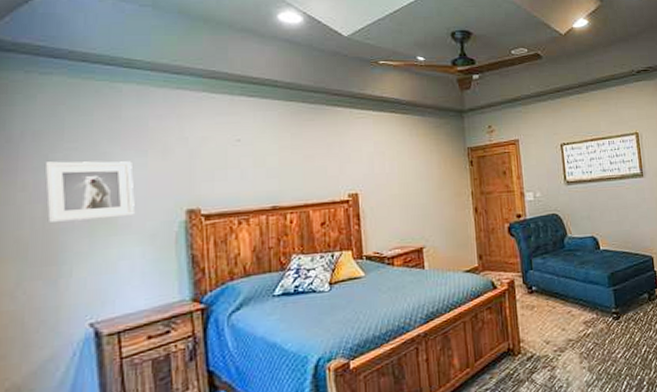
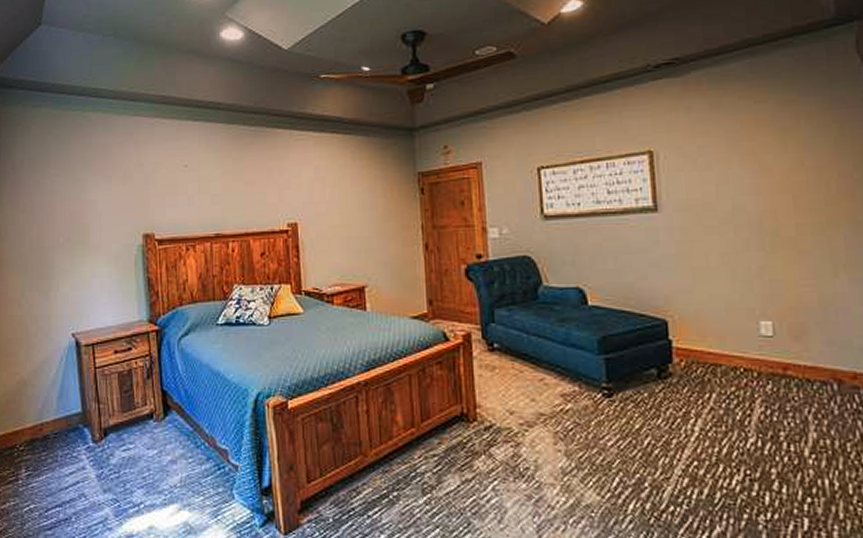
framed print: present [44,161,135,222] -> none [37,186,103,241]

